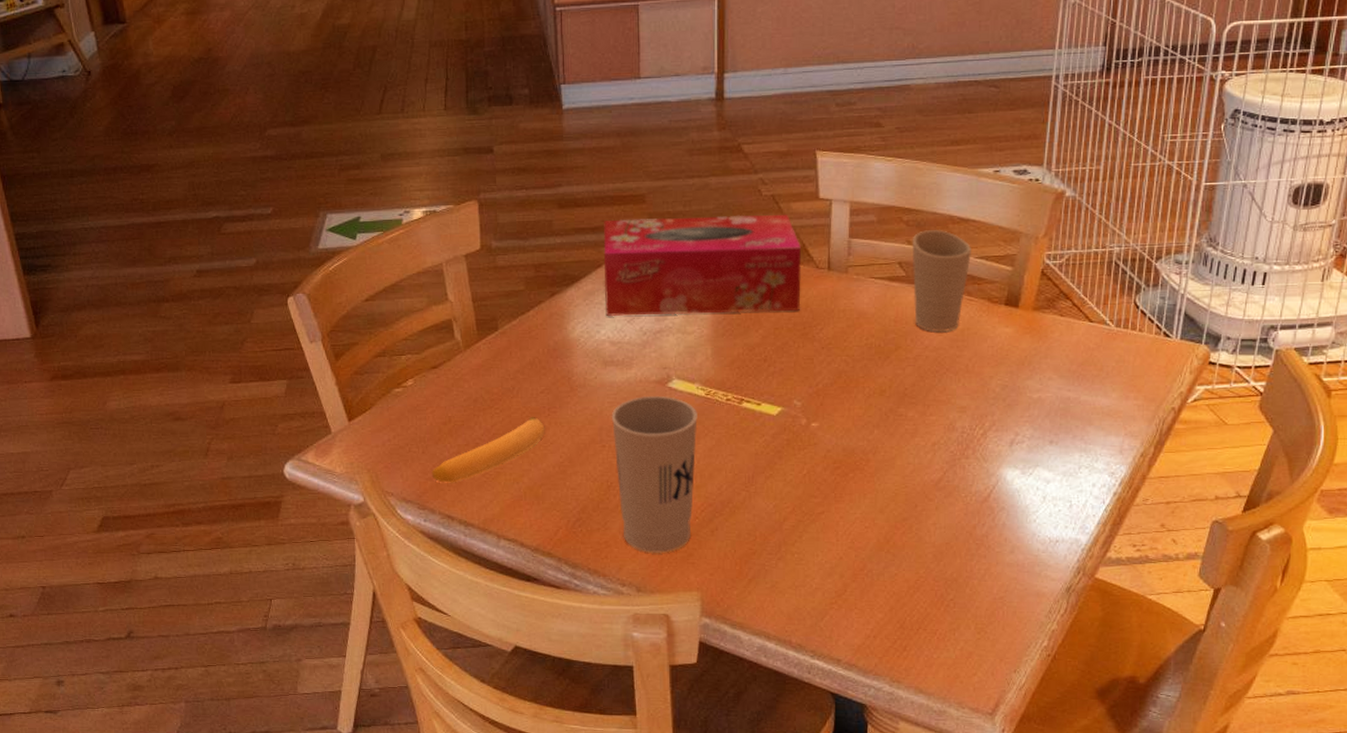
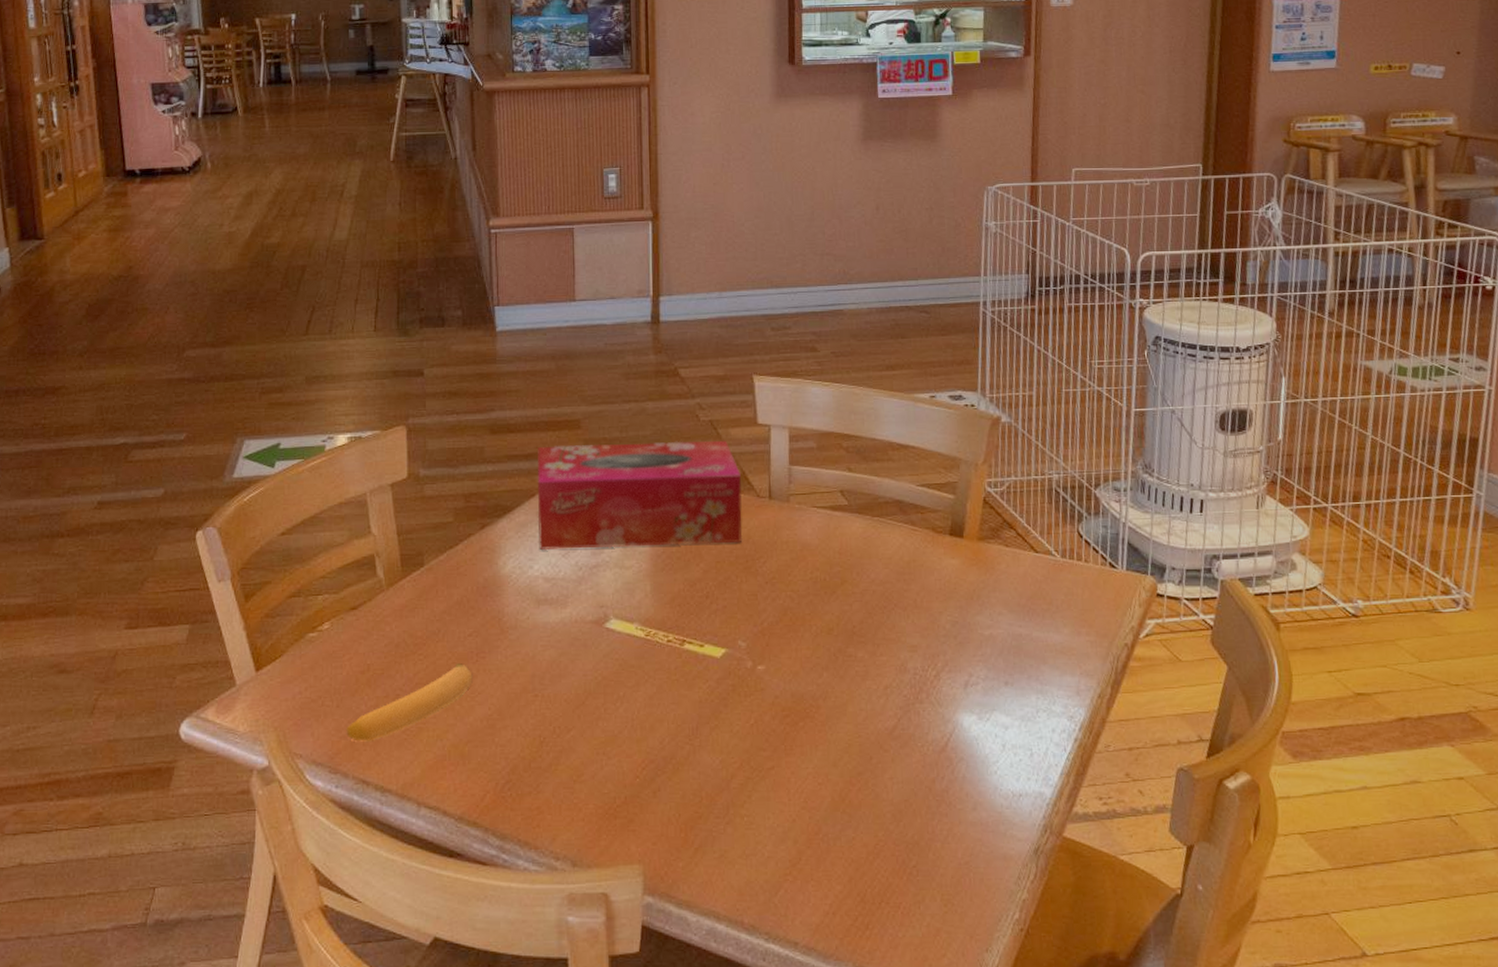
cup: present [611,395,698,553] -> none [544,637,637,819]
cup: present [912,230,971,333] -> none [852,457,913,565]

